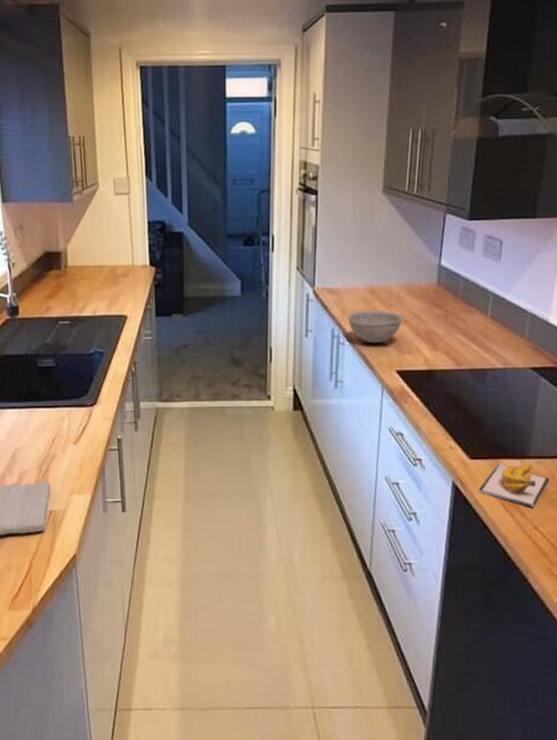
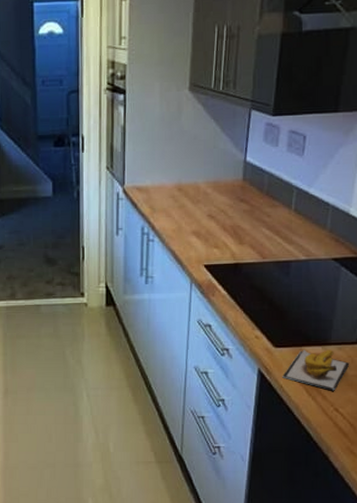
bowl: present [347,309,403,344] -> none [156,206,210,240]

